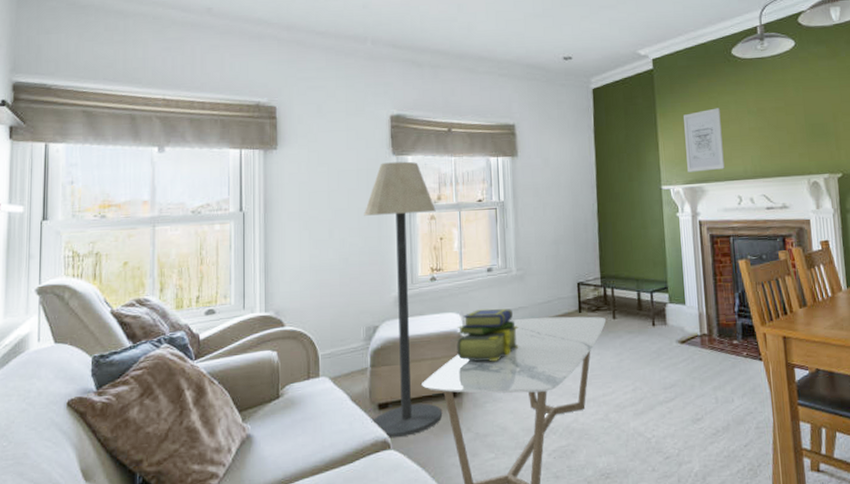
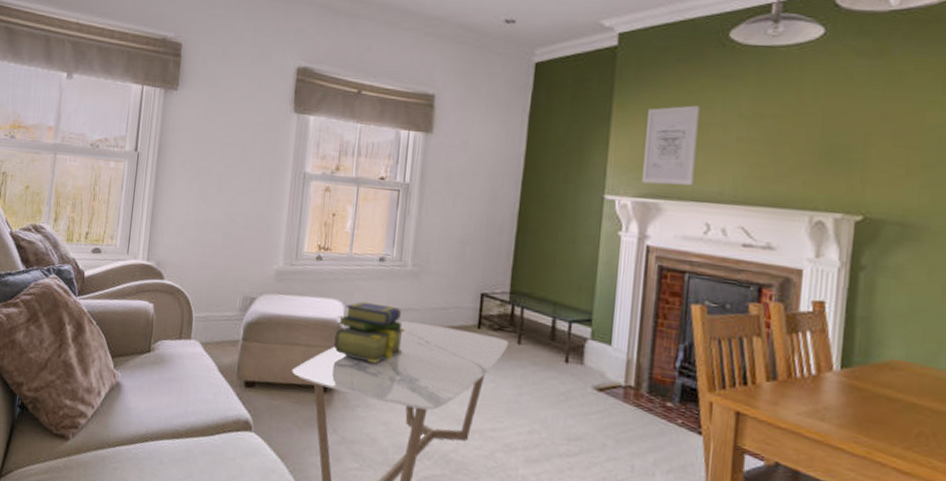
floor lamp: present [364,161,442,439] -> none [236,119,332,422]

